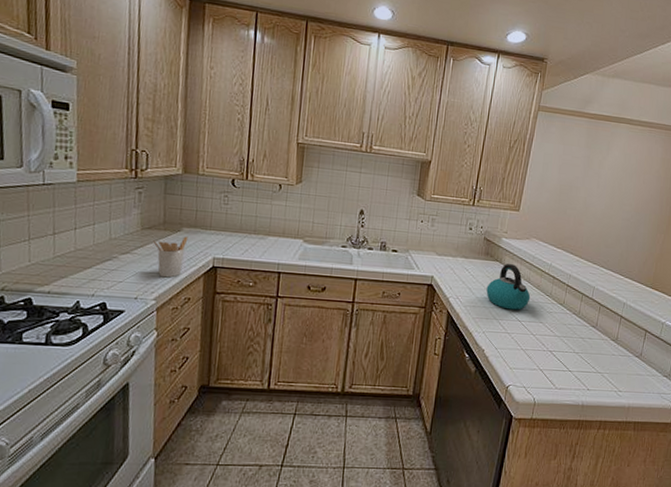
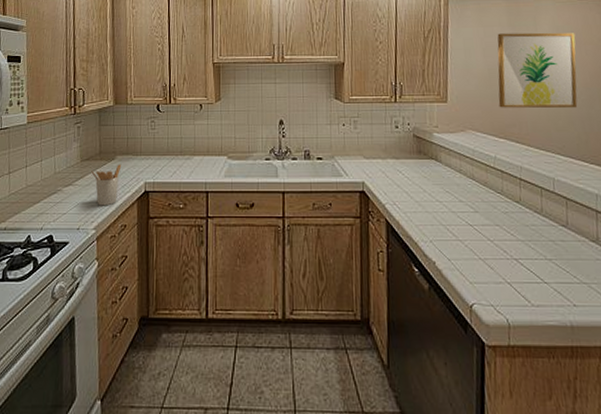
kettle: present [486,264,531,310] -> none [425,161,479,213]
wall art: none [562,153,639,229] -> present [497,32,578,109]

